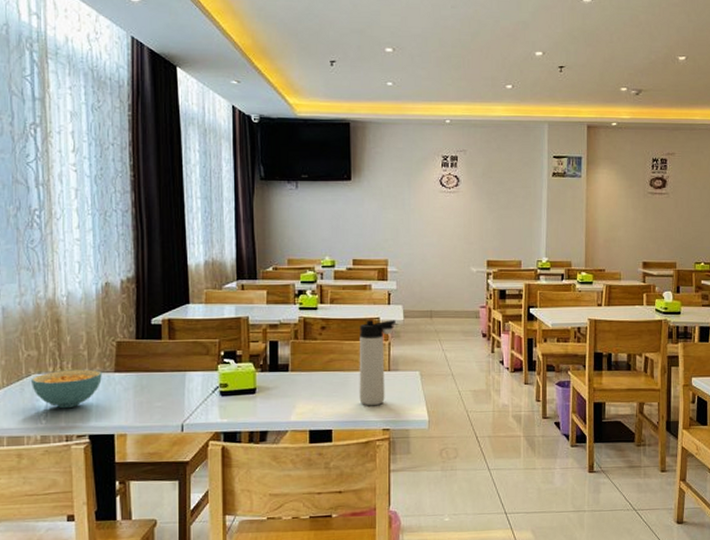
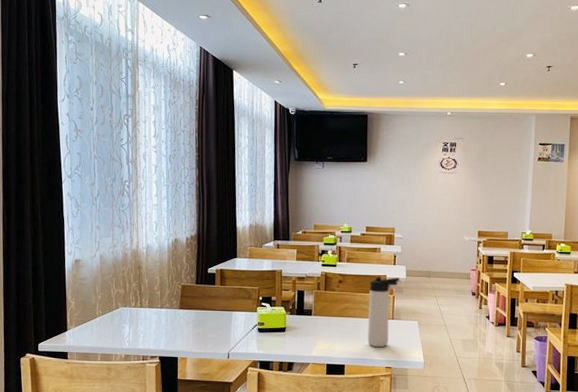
cereal bowl: present [32,369,102,409] -> none [119,305,170,335]

